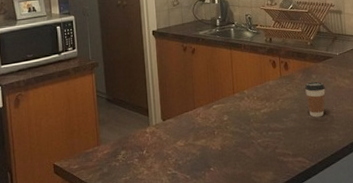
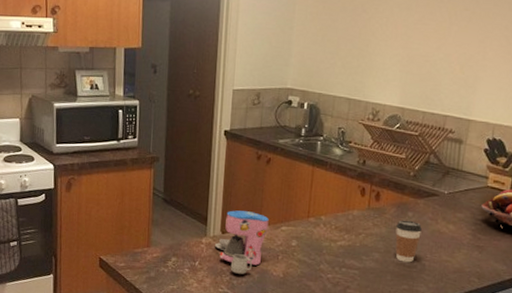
coffee maker: none [158,97,202,155] -> present [214,210,269,274]

